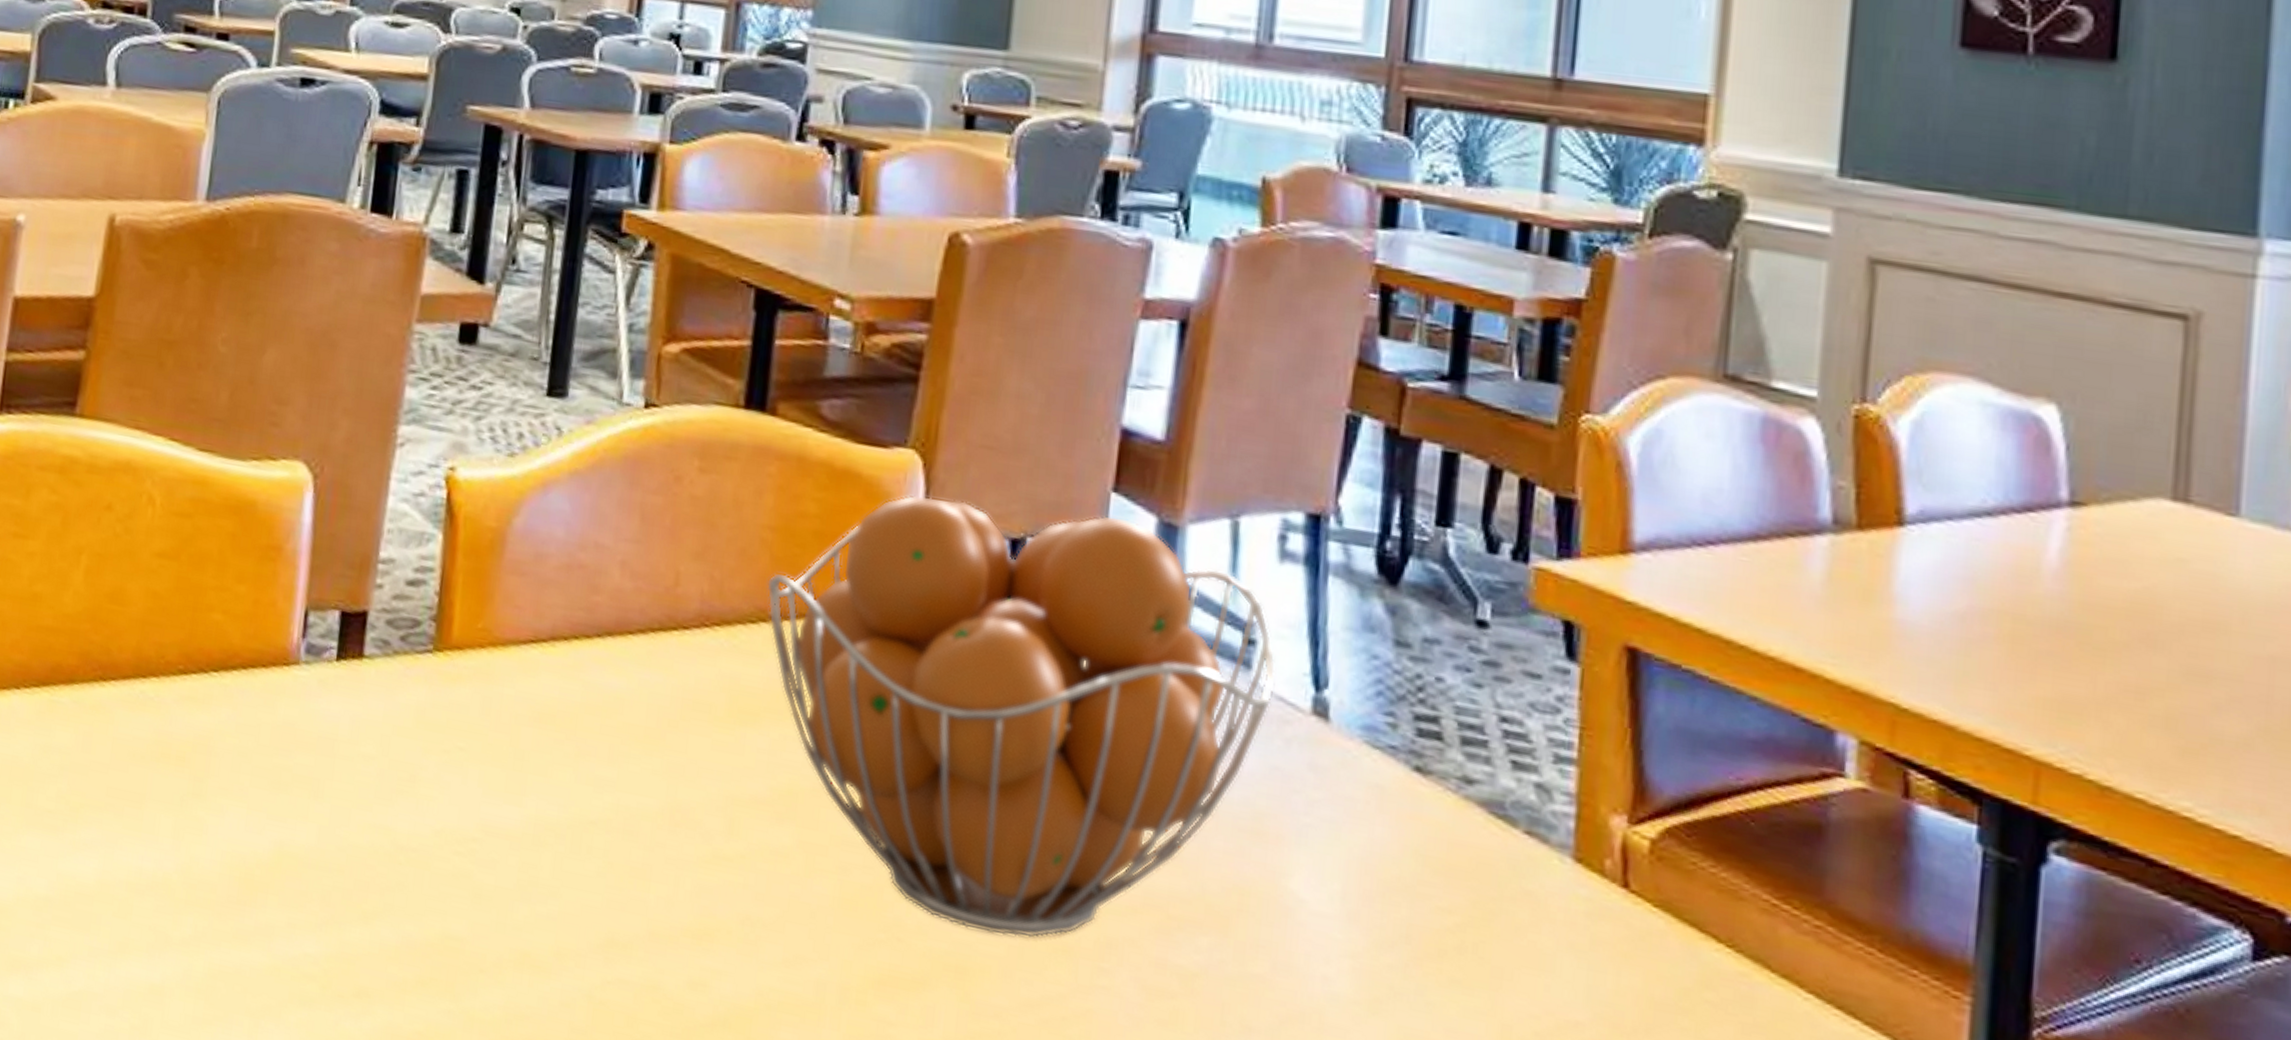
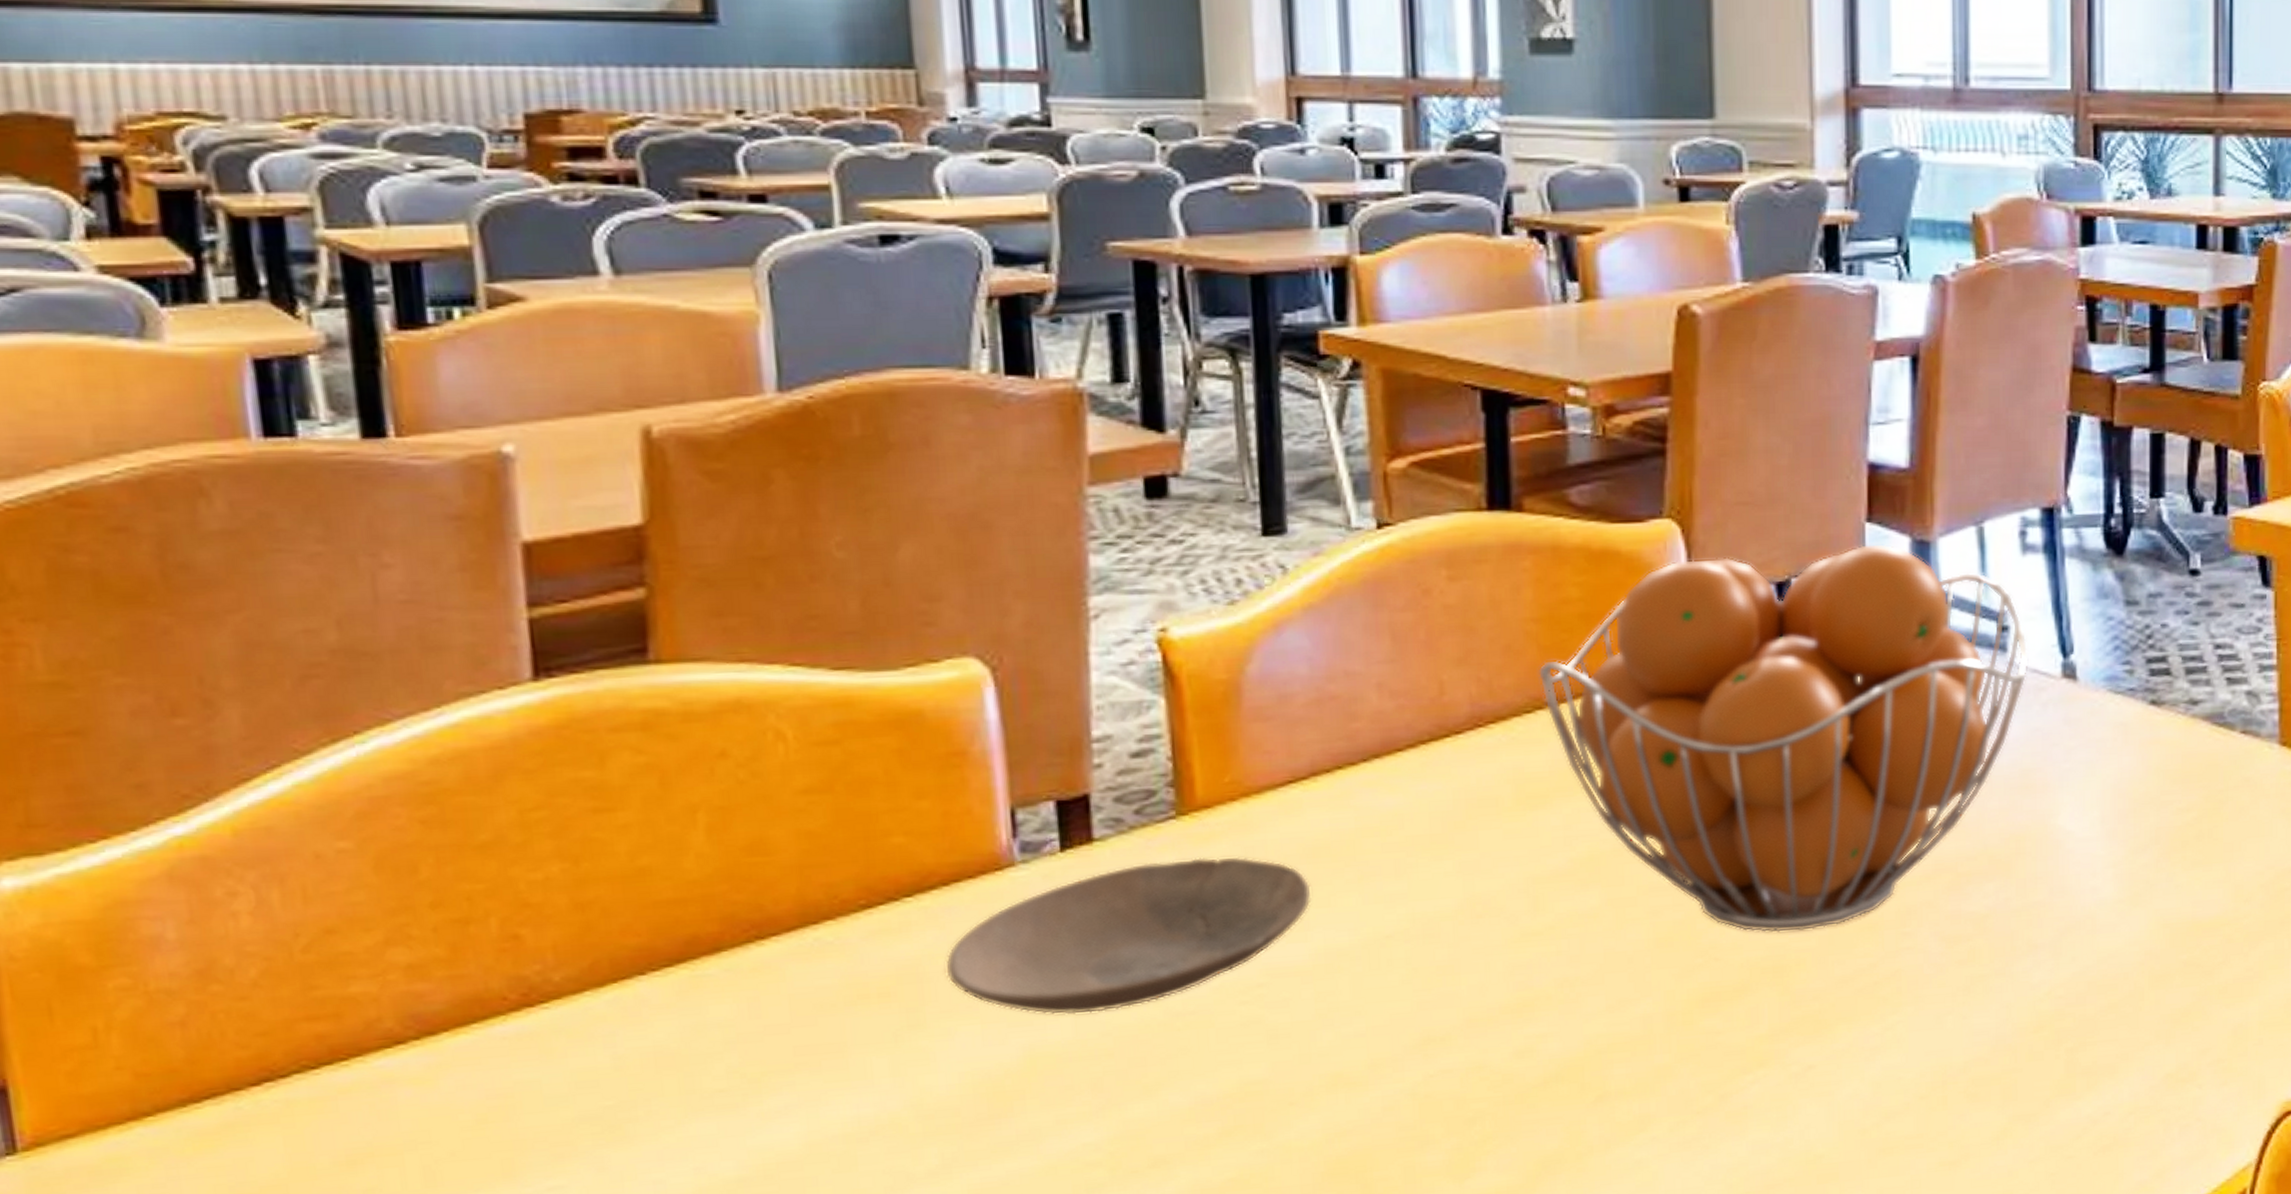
plate: none [229,688,534,830] -> present [945,856,1312,1015]

